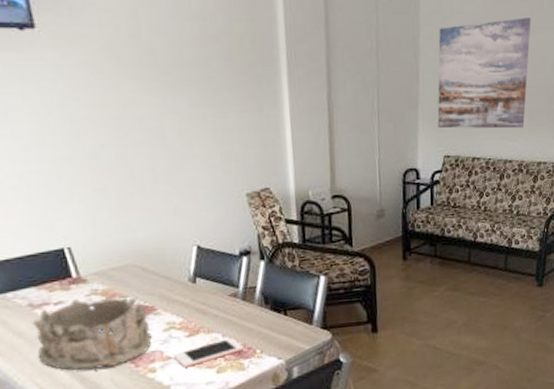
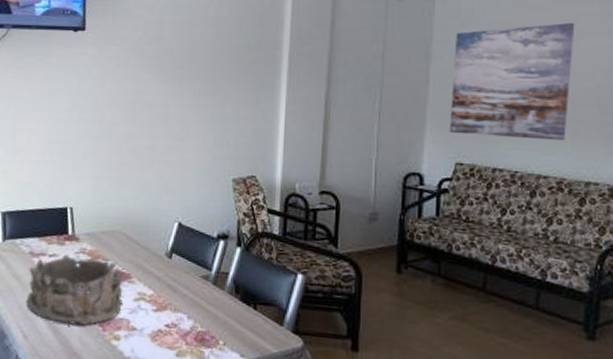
cell phone: present [173,338,244,368] -> none [138,321,208,343]

